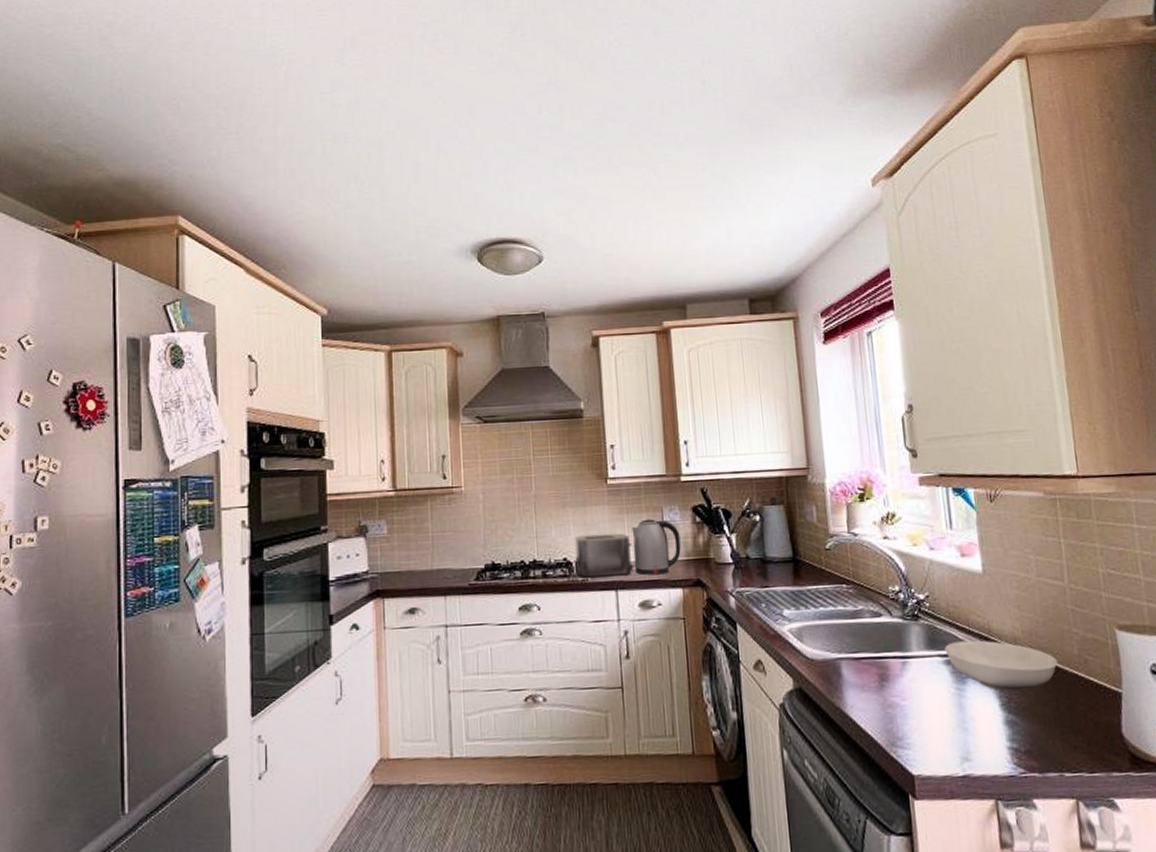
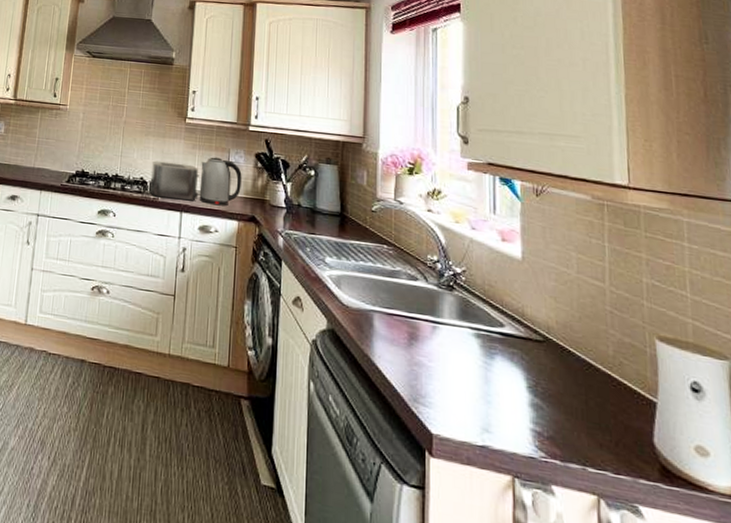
bowl: present [944,640,1058,692] -> none [476,318,591,379]

